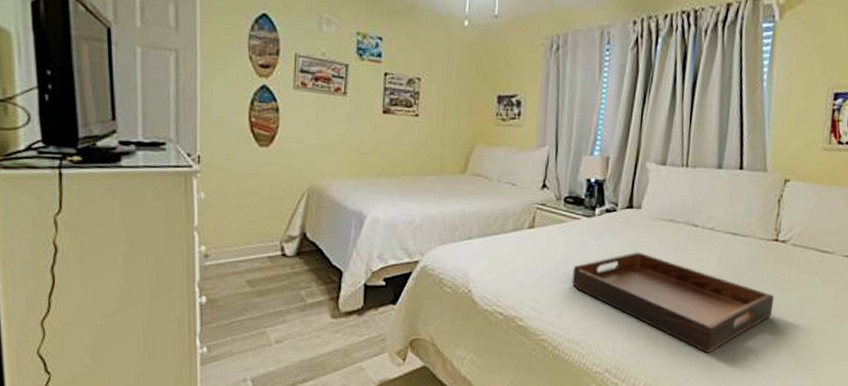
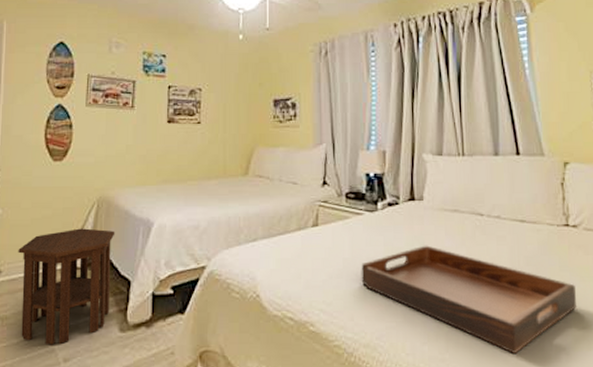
side table: none [225,217,327,328] -> present [18,228,115,345]

